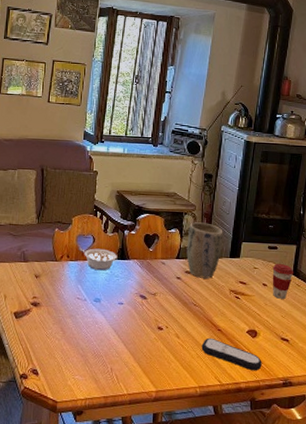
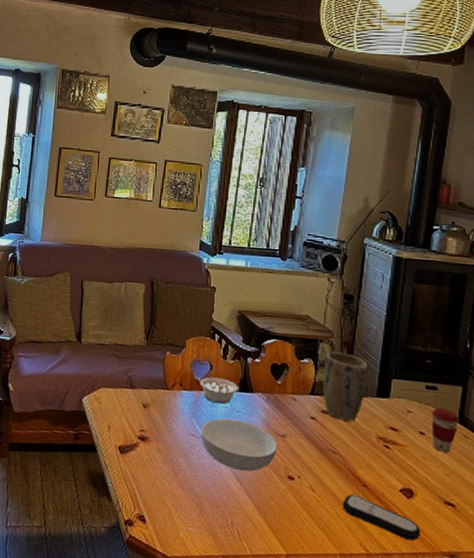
serving bowl: none [85,283,150,326] -> present [201,418,278,472]

